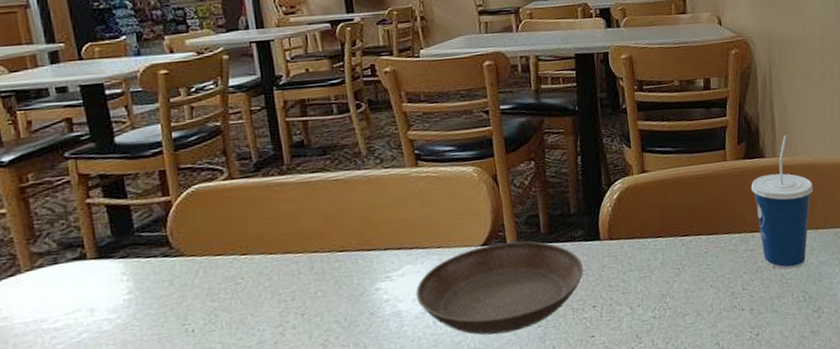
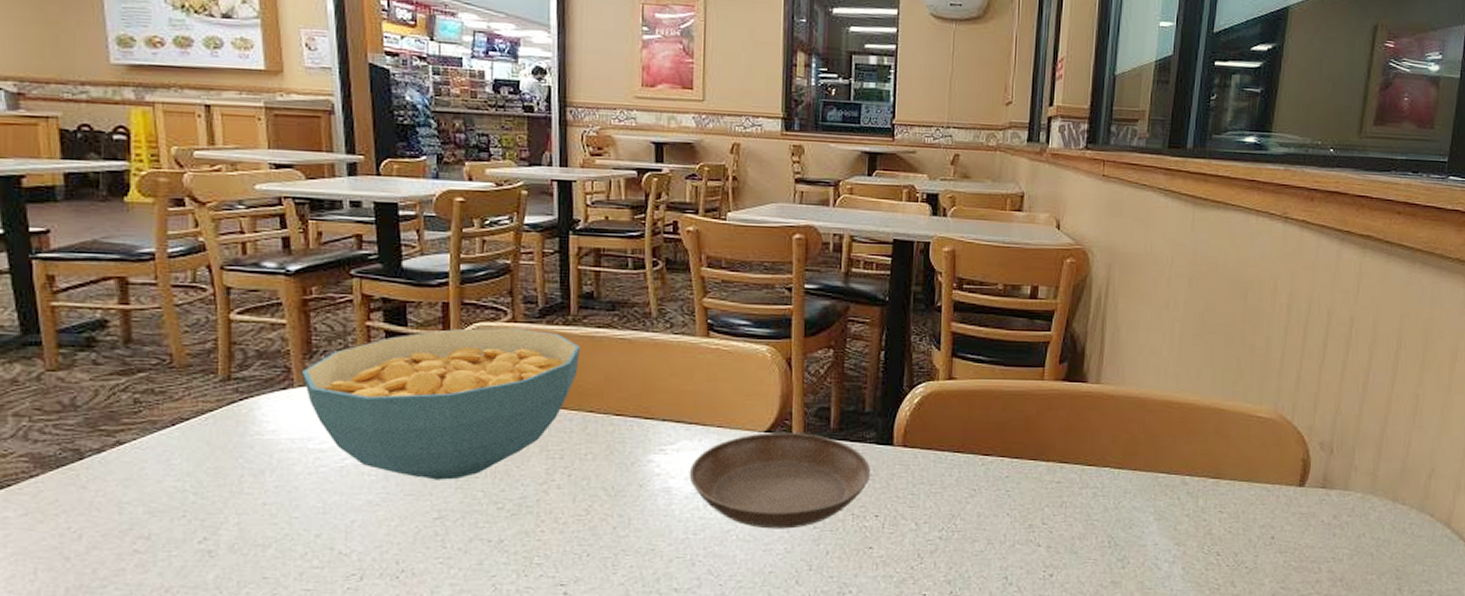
cereal bowl: none [28,184,299,340] -> present [302,327,581,480]
cup: present [750,135,814,270] -> none [1066,362,1137,510]

